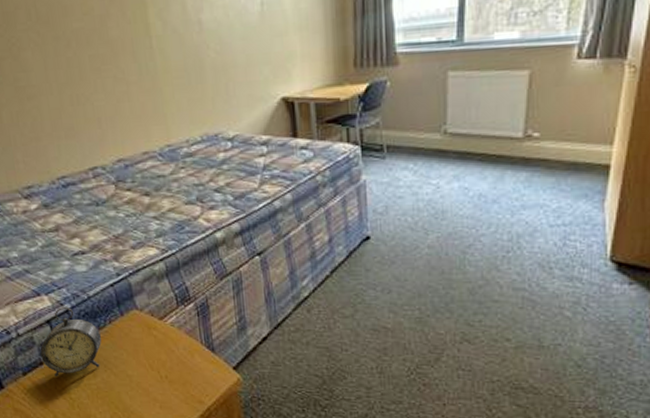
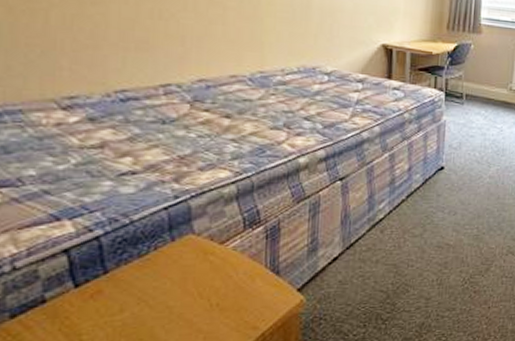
alarm clock: present [40,307,102,376] -> none [45,234,139,316]

